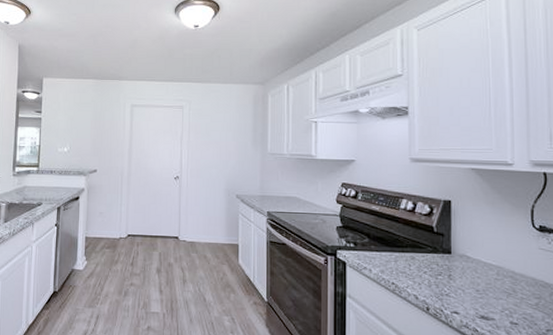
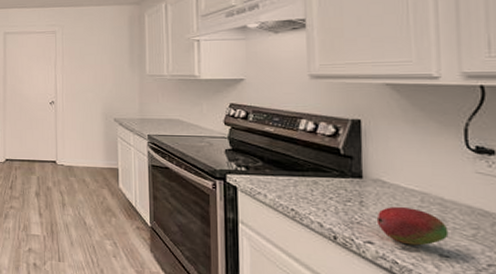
fruit: none [461,279,518,315] -> present [376,206,449,246]

